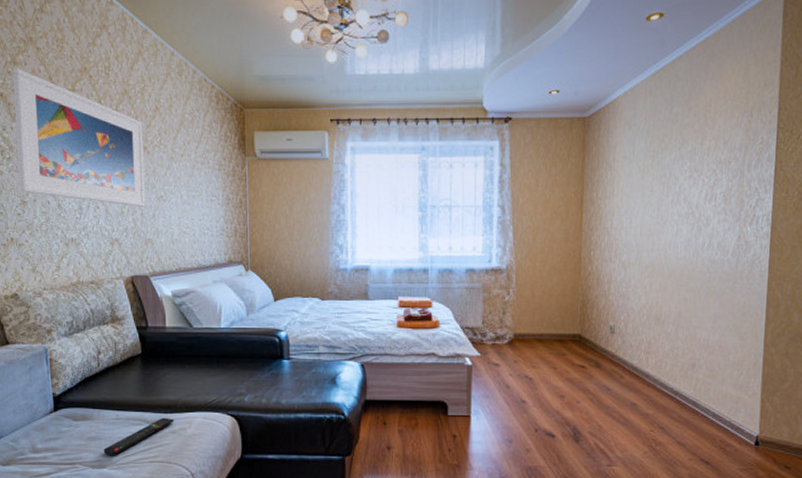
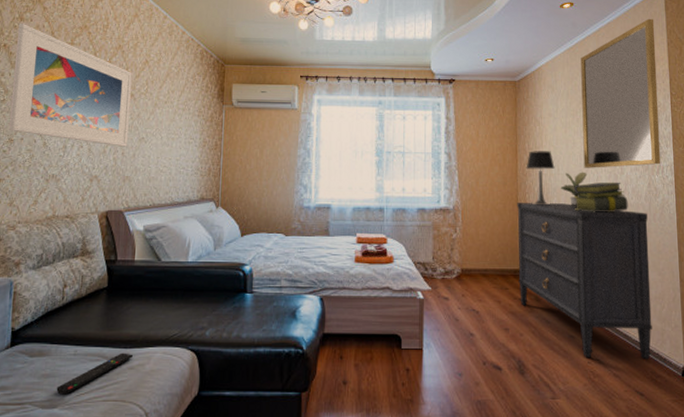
dresser: none [577,261,733,428] -> present [517,203,652,360]
table lamp: none [592,201,627,264] -> present [526,151,555,206]
potted plant: none [631,224,666,265] -> present [560,172,588,207]
stack of books: none [647,235,712,271] -> present [574,182,628,213]
home mirror: none [662,30,767,220] -> present [581,18,661,168]

